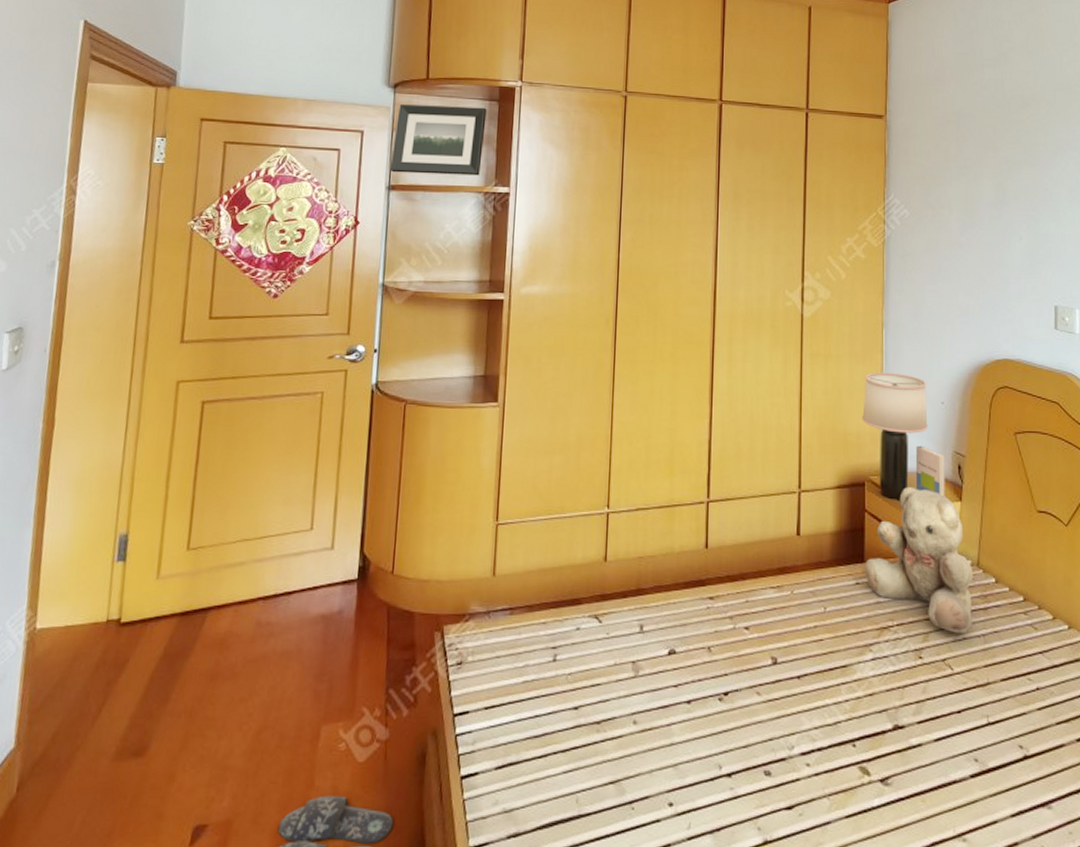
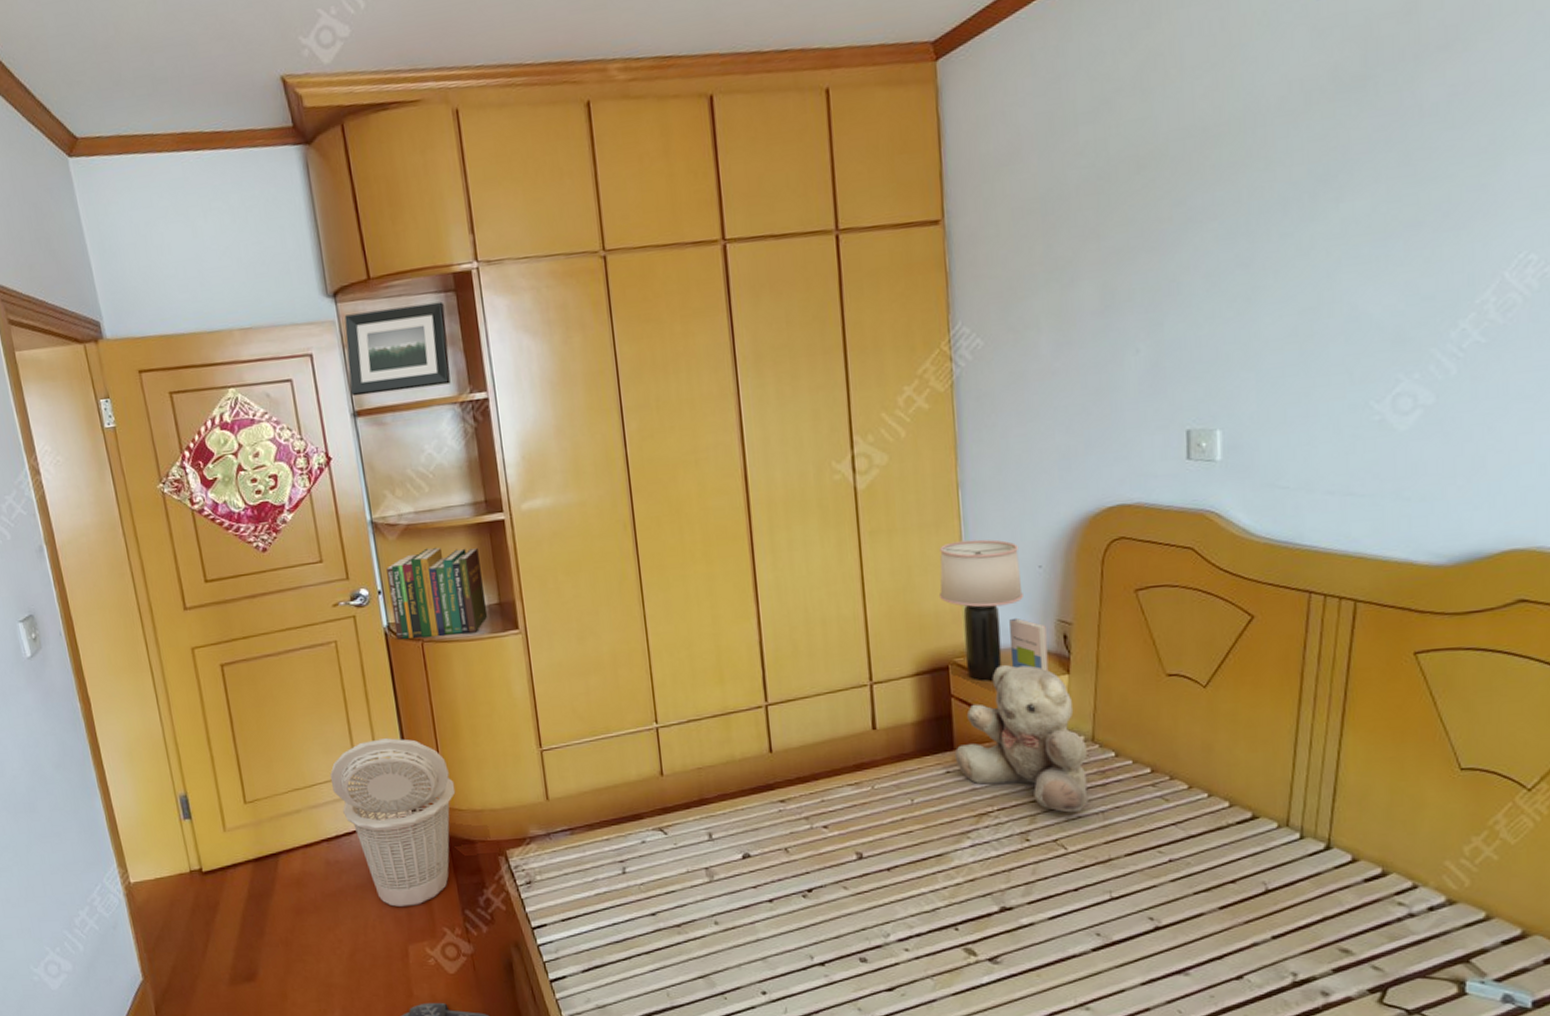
laundry basket: none [283,495,407,681] -> present [330,738,456,908]
books: none [381,315,475,401] -> present [386,547,488,639]

